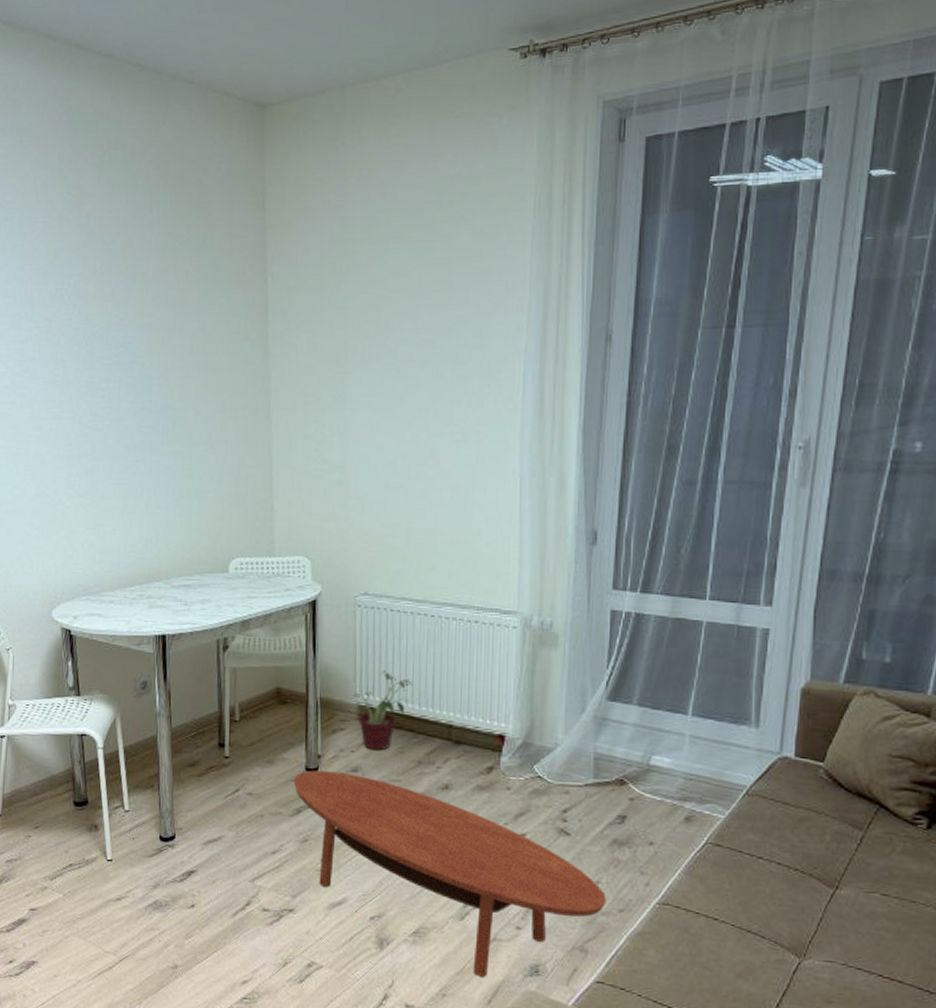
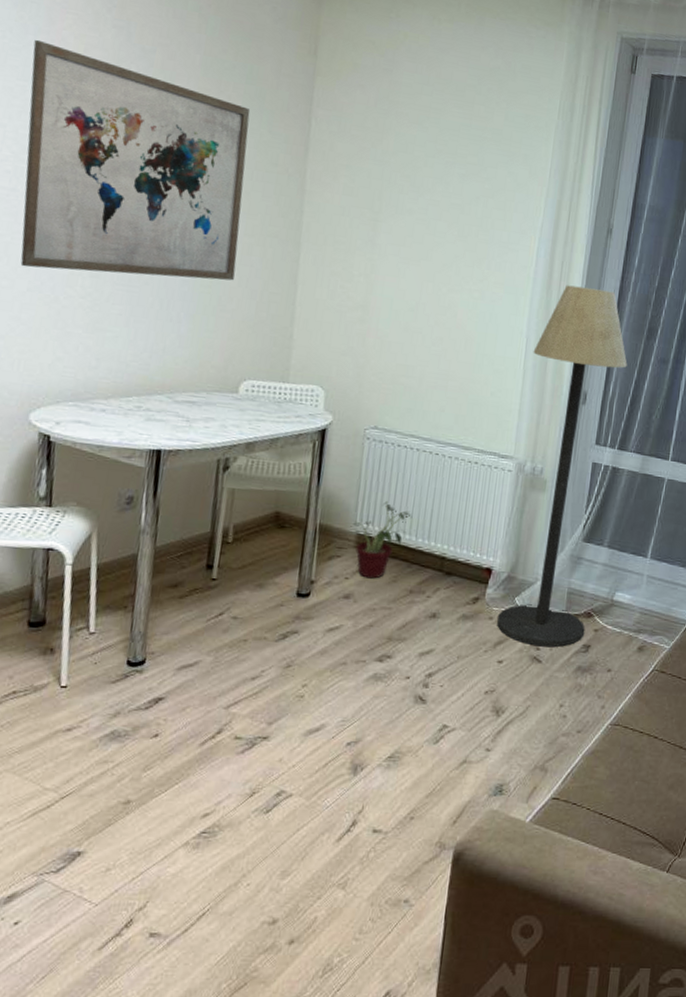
wall art: none [12,255,212,475] -> present [20,39,251,281]
coffee table: present [293,770,606,977] -> none [282,595,567,798]
floor lamp: none [516,409,644,819] -> present [497,285,627,647]

